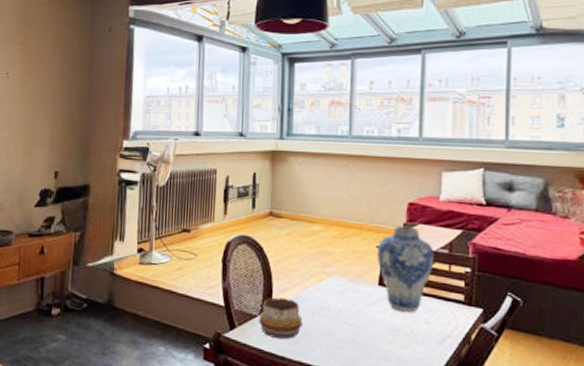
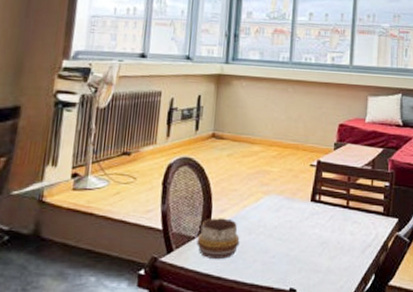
vase: present [377,226,434,312] -> none [310,145,360,225]

